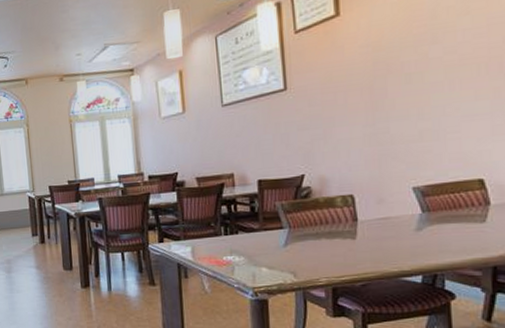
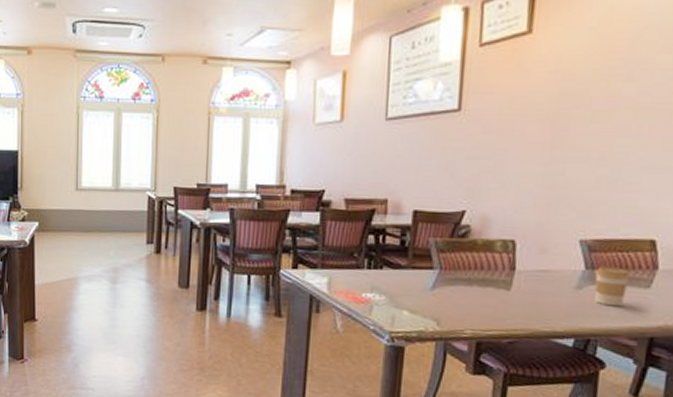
coffee cup: none [431,207,465,243] -> present [594,266,630,307]

